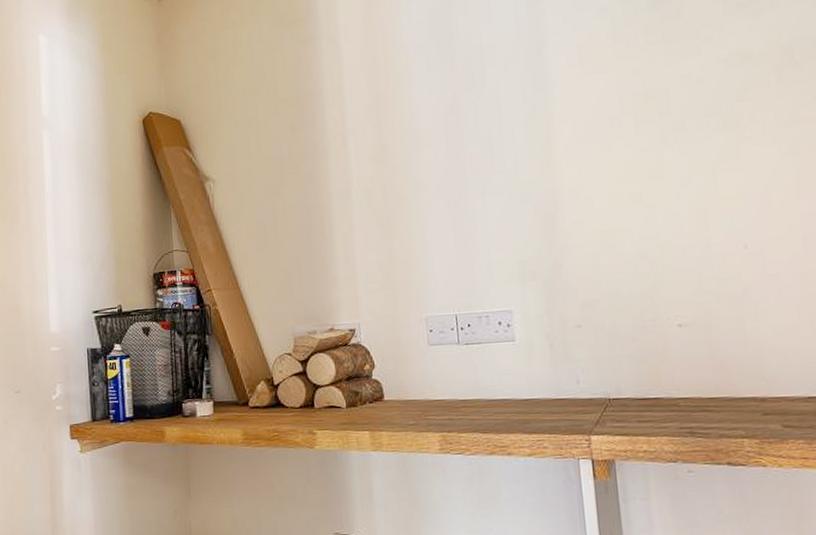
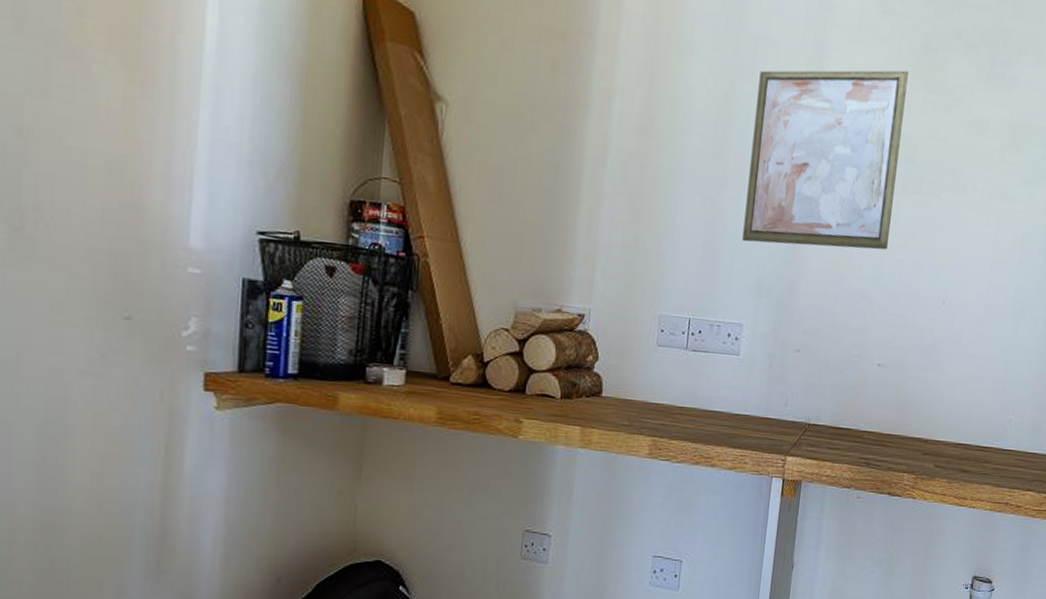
wall art: none [480,30,659,232] -> present [742,70,909,250]

